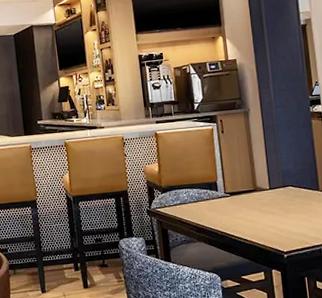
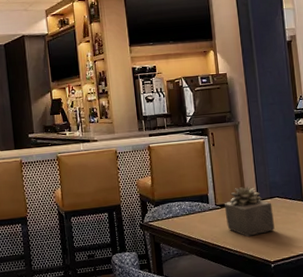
succulent plant: none [233,174,288,226] -> present [224,185,275,237]

